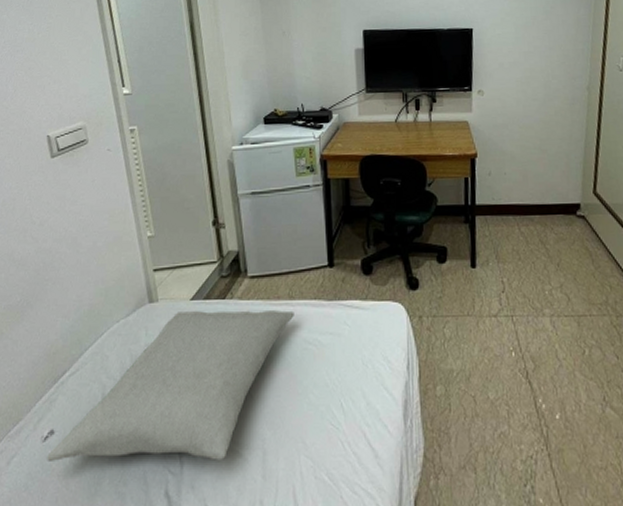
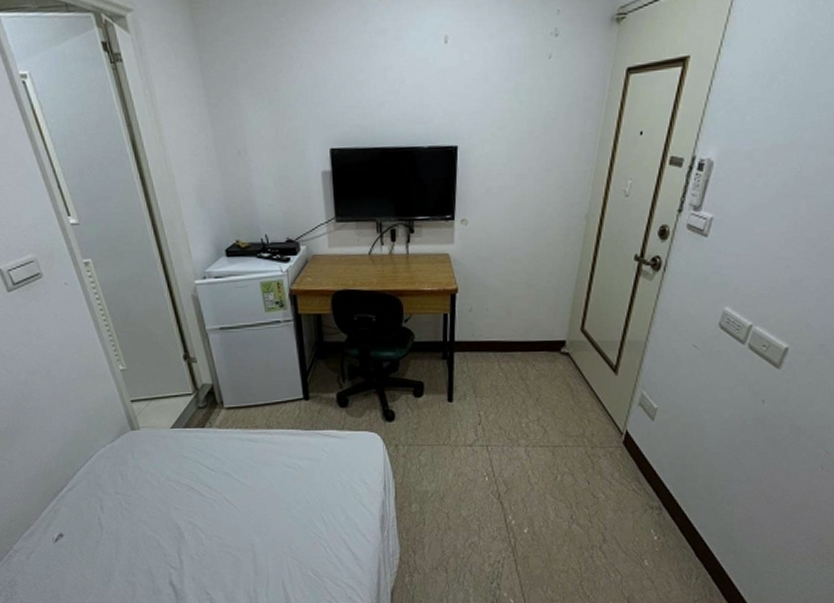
pillow: present [47,310,294,461] -> none [61,438,273,559]

